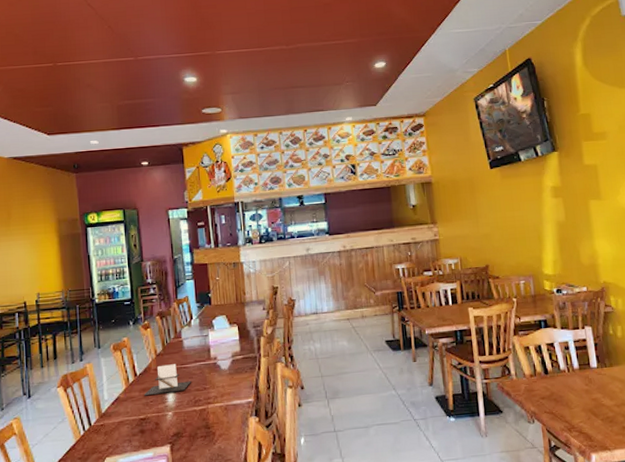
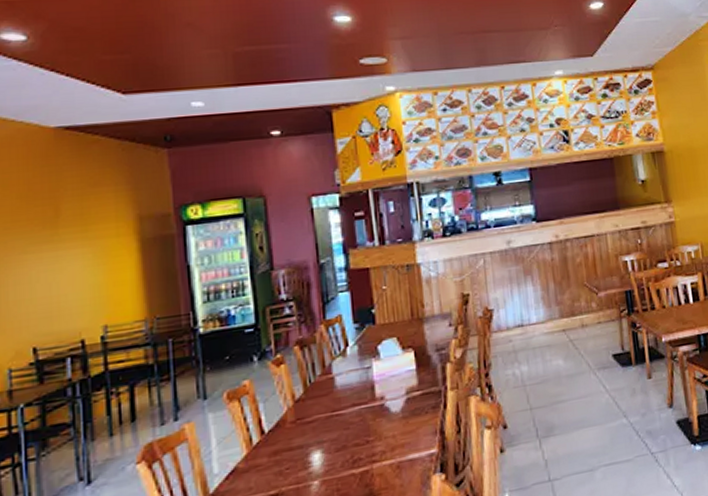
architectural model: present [144,364,191,395] -> none [276,411,347,461]

